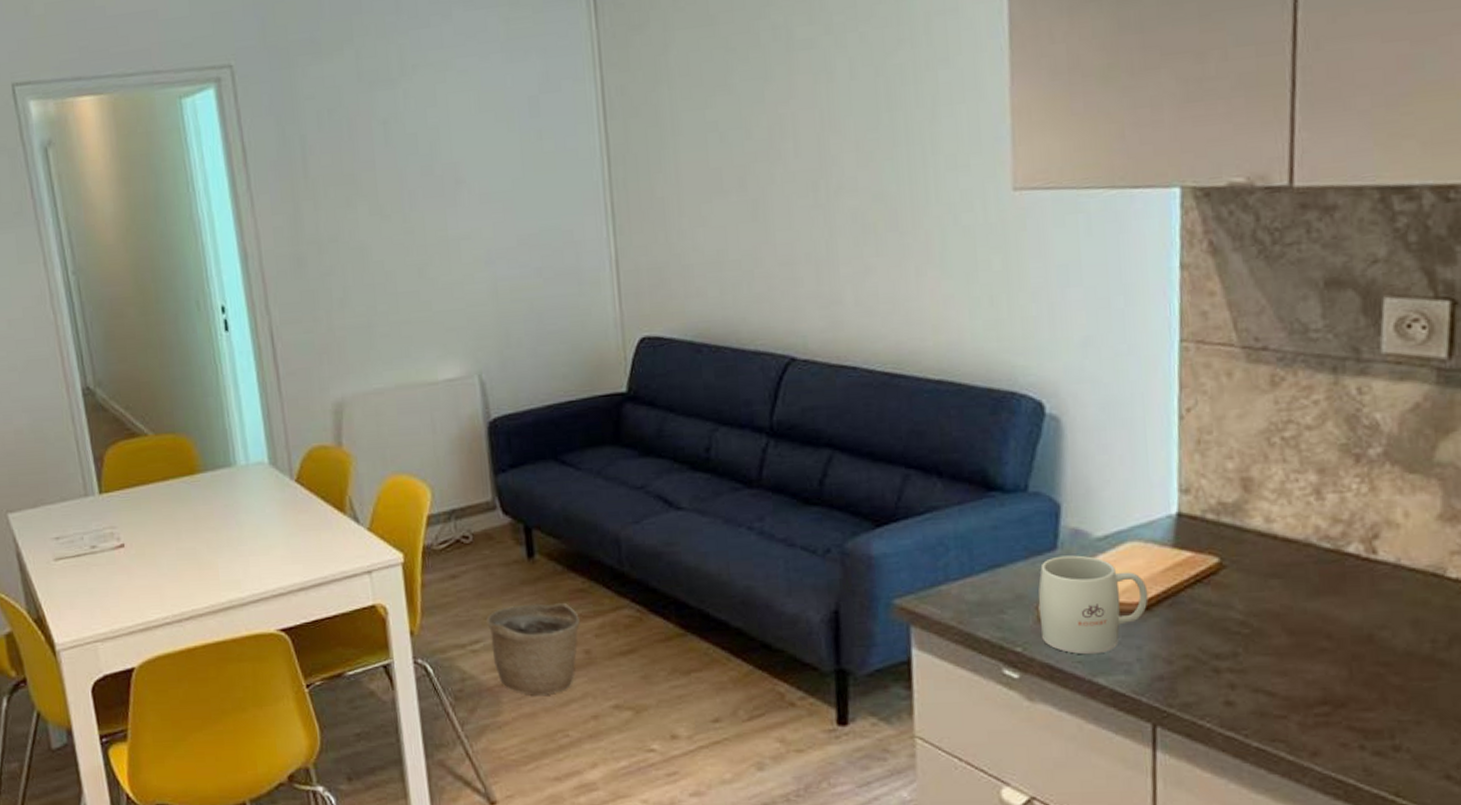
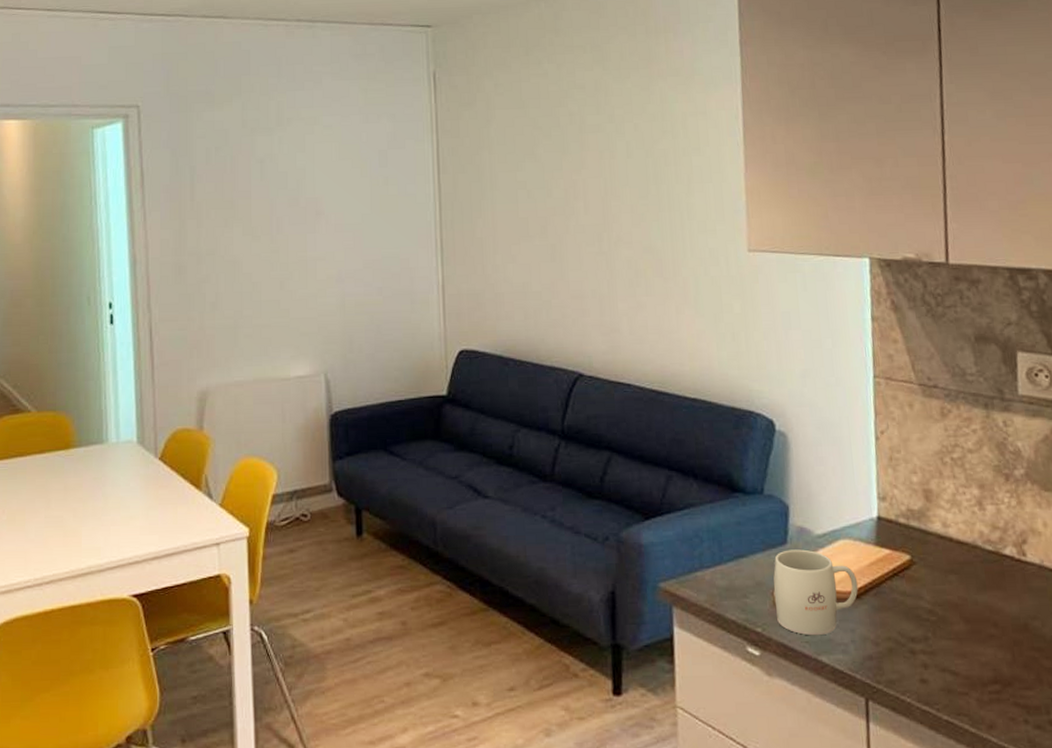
basket: present [486,602,580,695] -> none [318,577,399,663]

